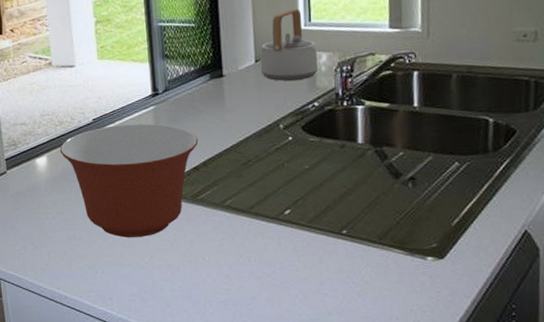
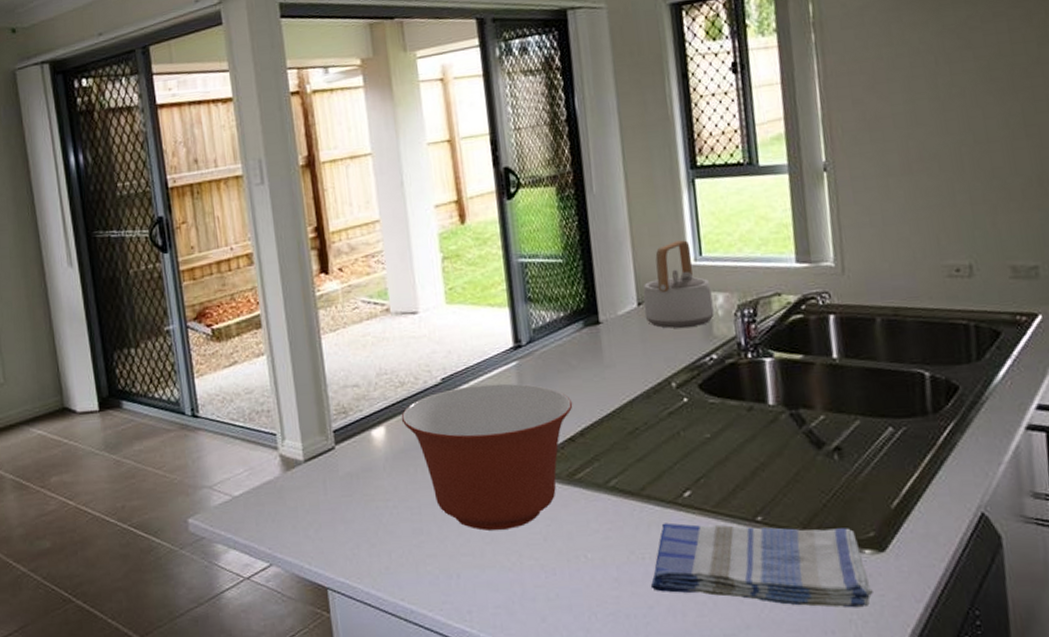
dish towel: none [254,234,431,301] -> present [650,522,873,608]

